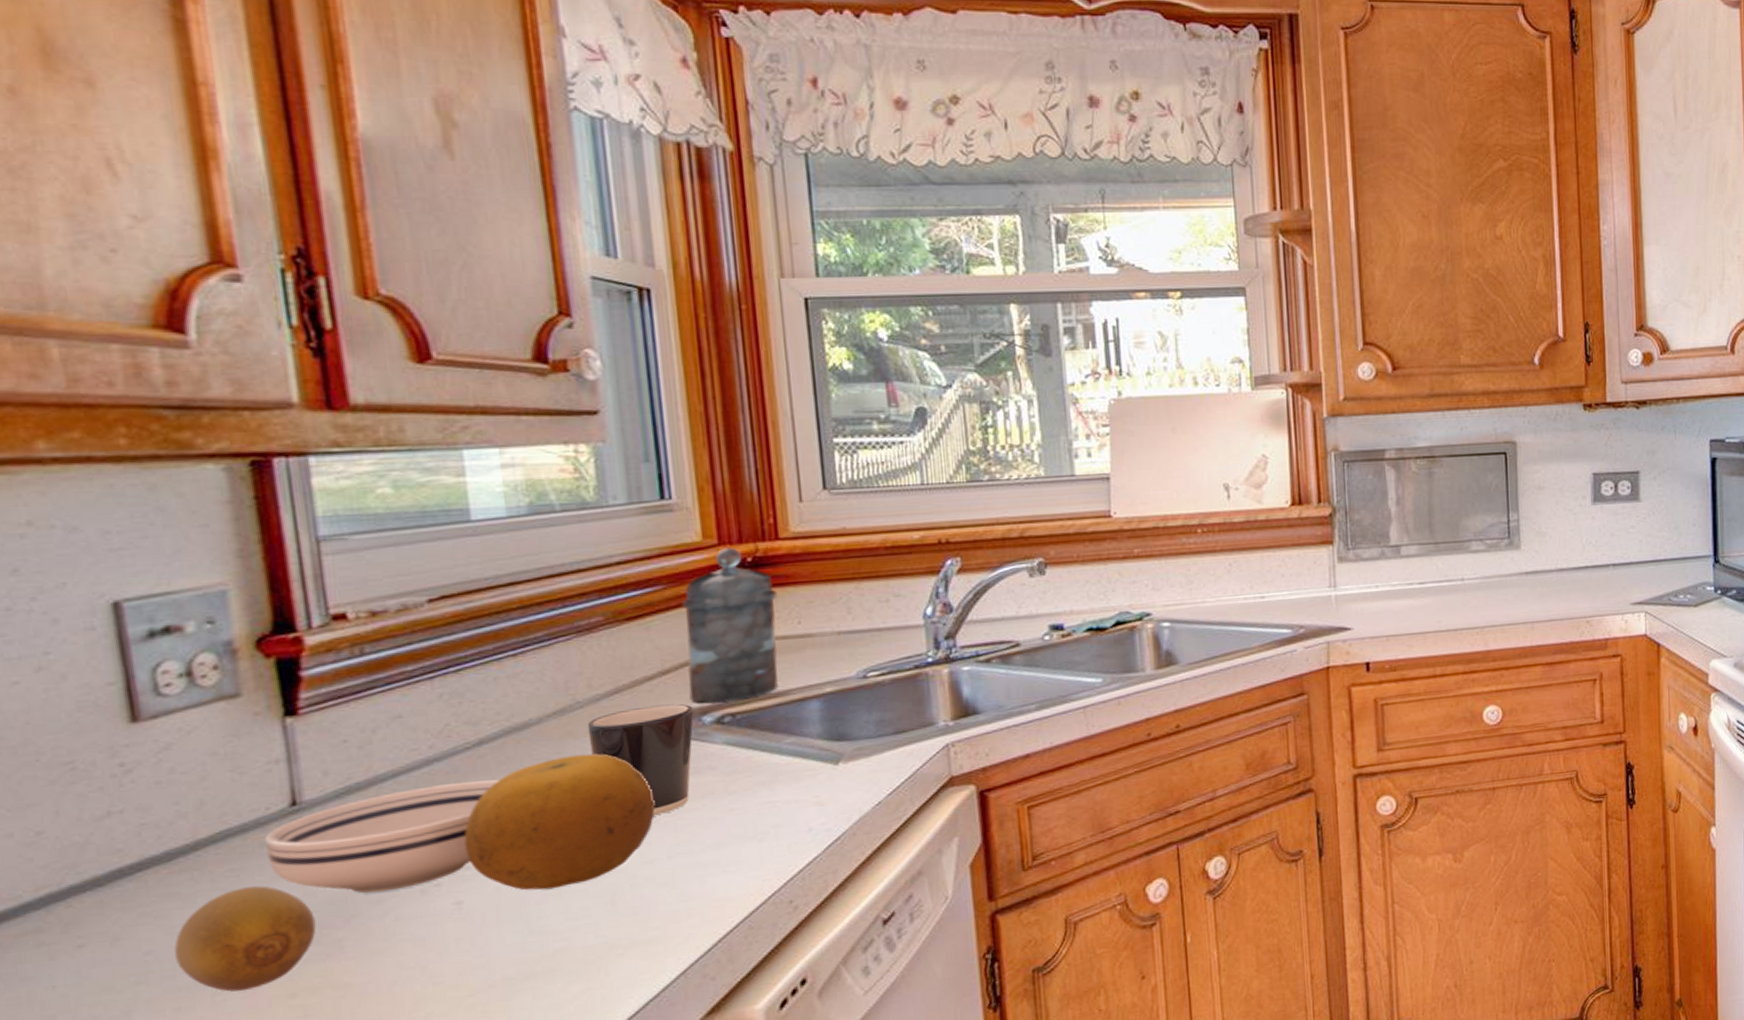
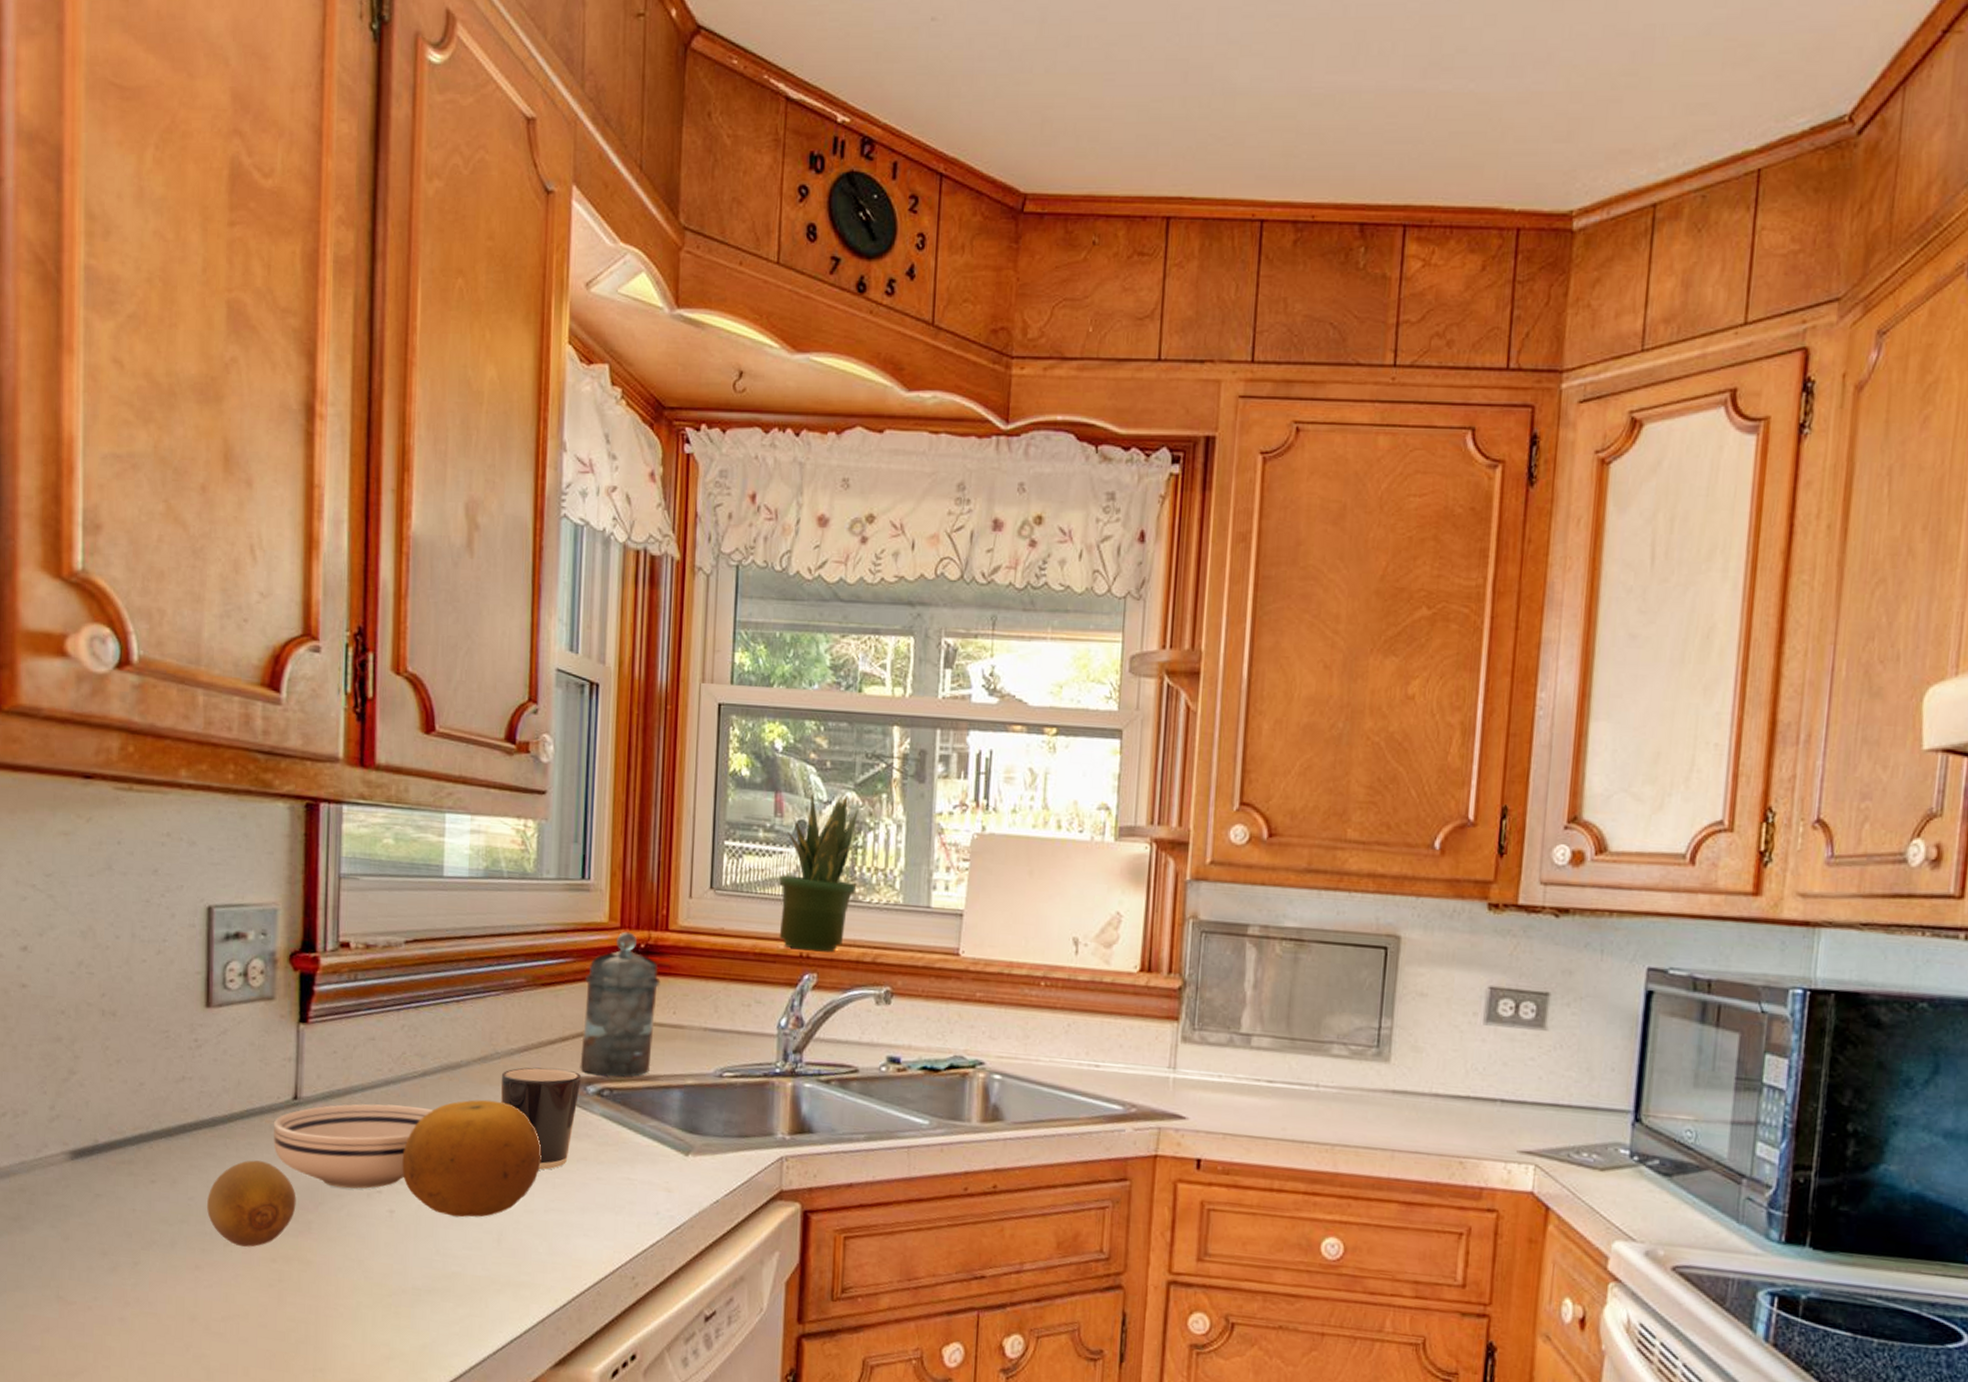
planter: none [903,377,991,537] -> present [779,791,859,952]

